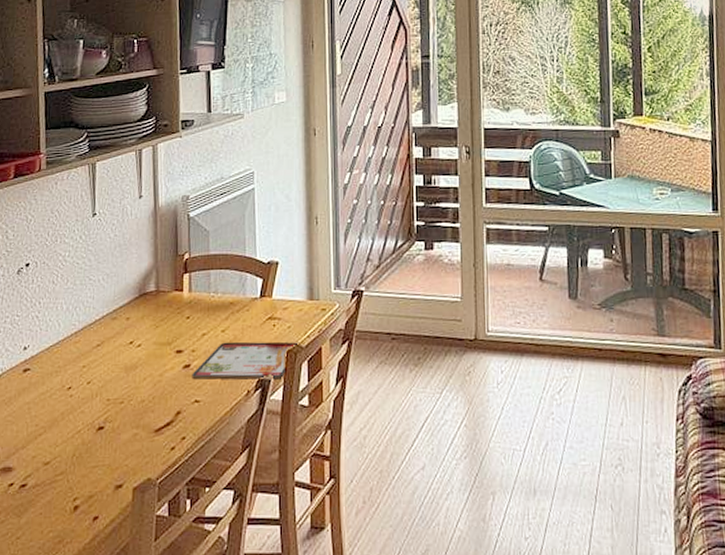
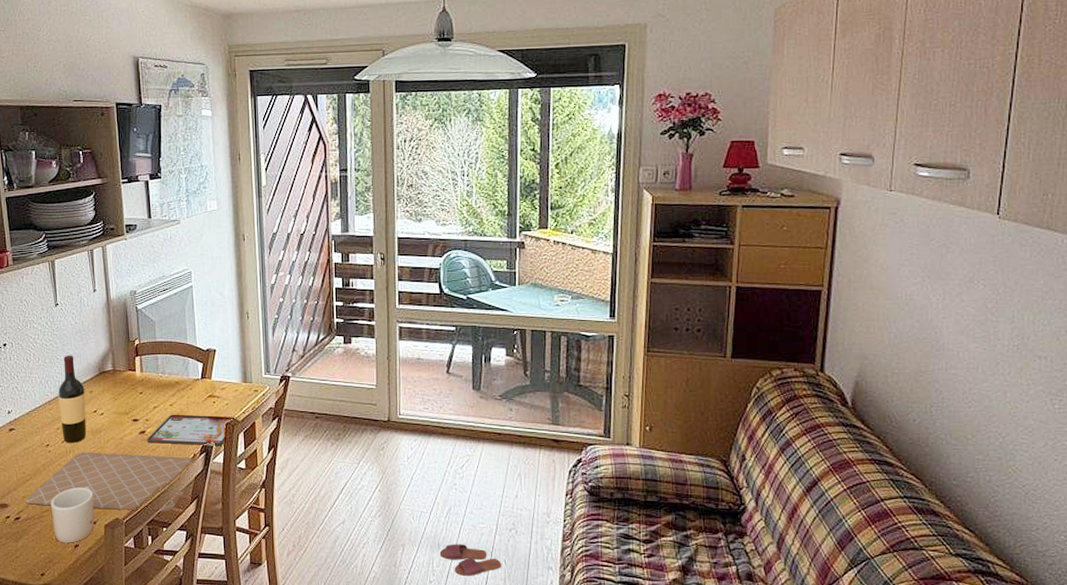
placemat: none [35,394,250,468] -> present [25,452,196,513]
mug: none [67,439,122,515] -> present [51,486,94,543]
wine bottle: none [87,274,121,384] -> present [58,355,87,443]
slippers: none [537,487,608,528] -> present [440,544,502,576]

